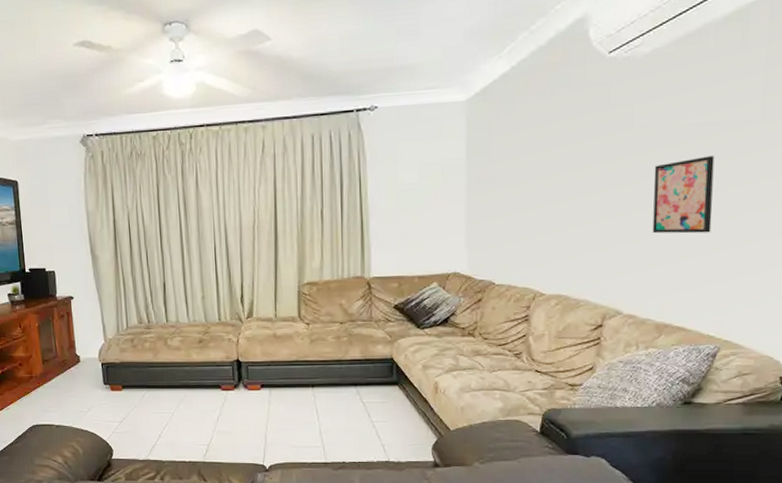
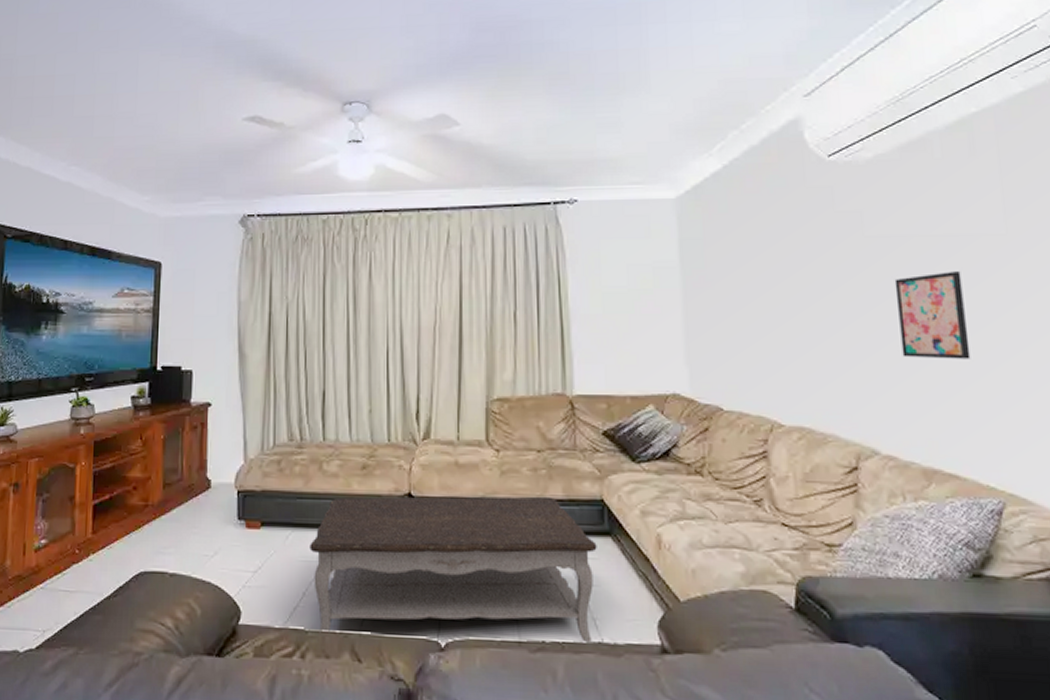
coffee table: none [161,357,387,462] -> present [310,496,597,642]

